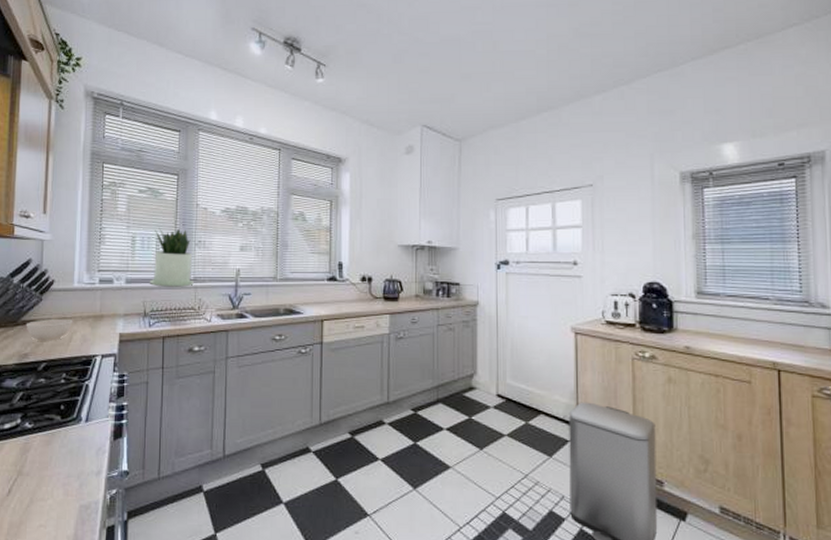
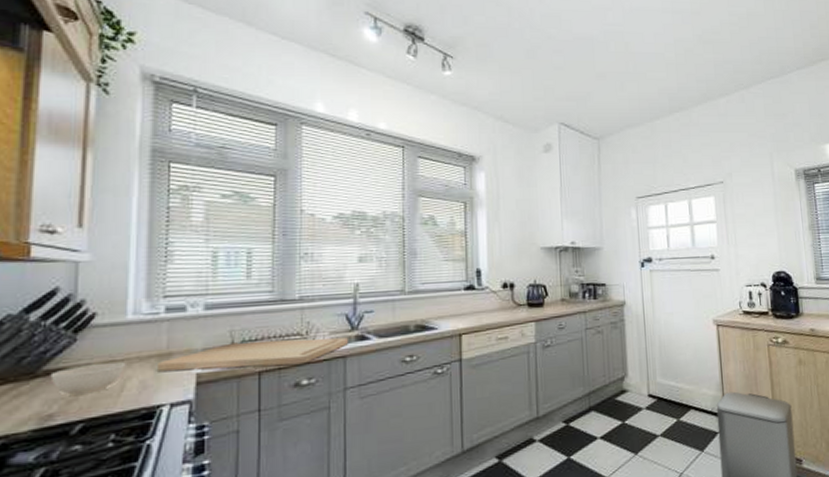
cutting board: none [94,311,230,334] -> present [158,337,348,371]
planter: present [149,228,194,288] -> none [238,239,299,312]

